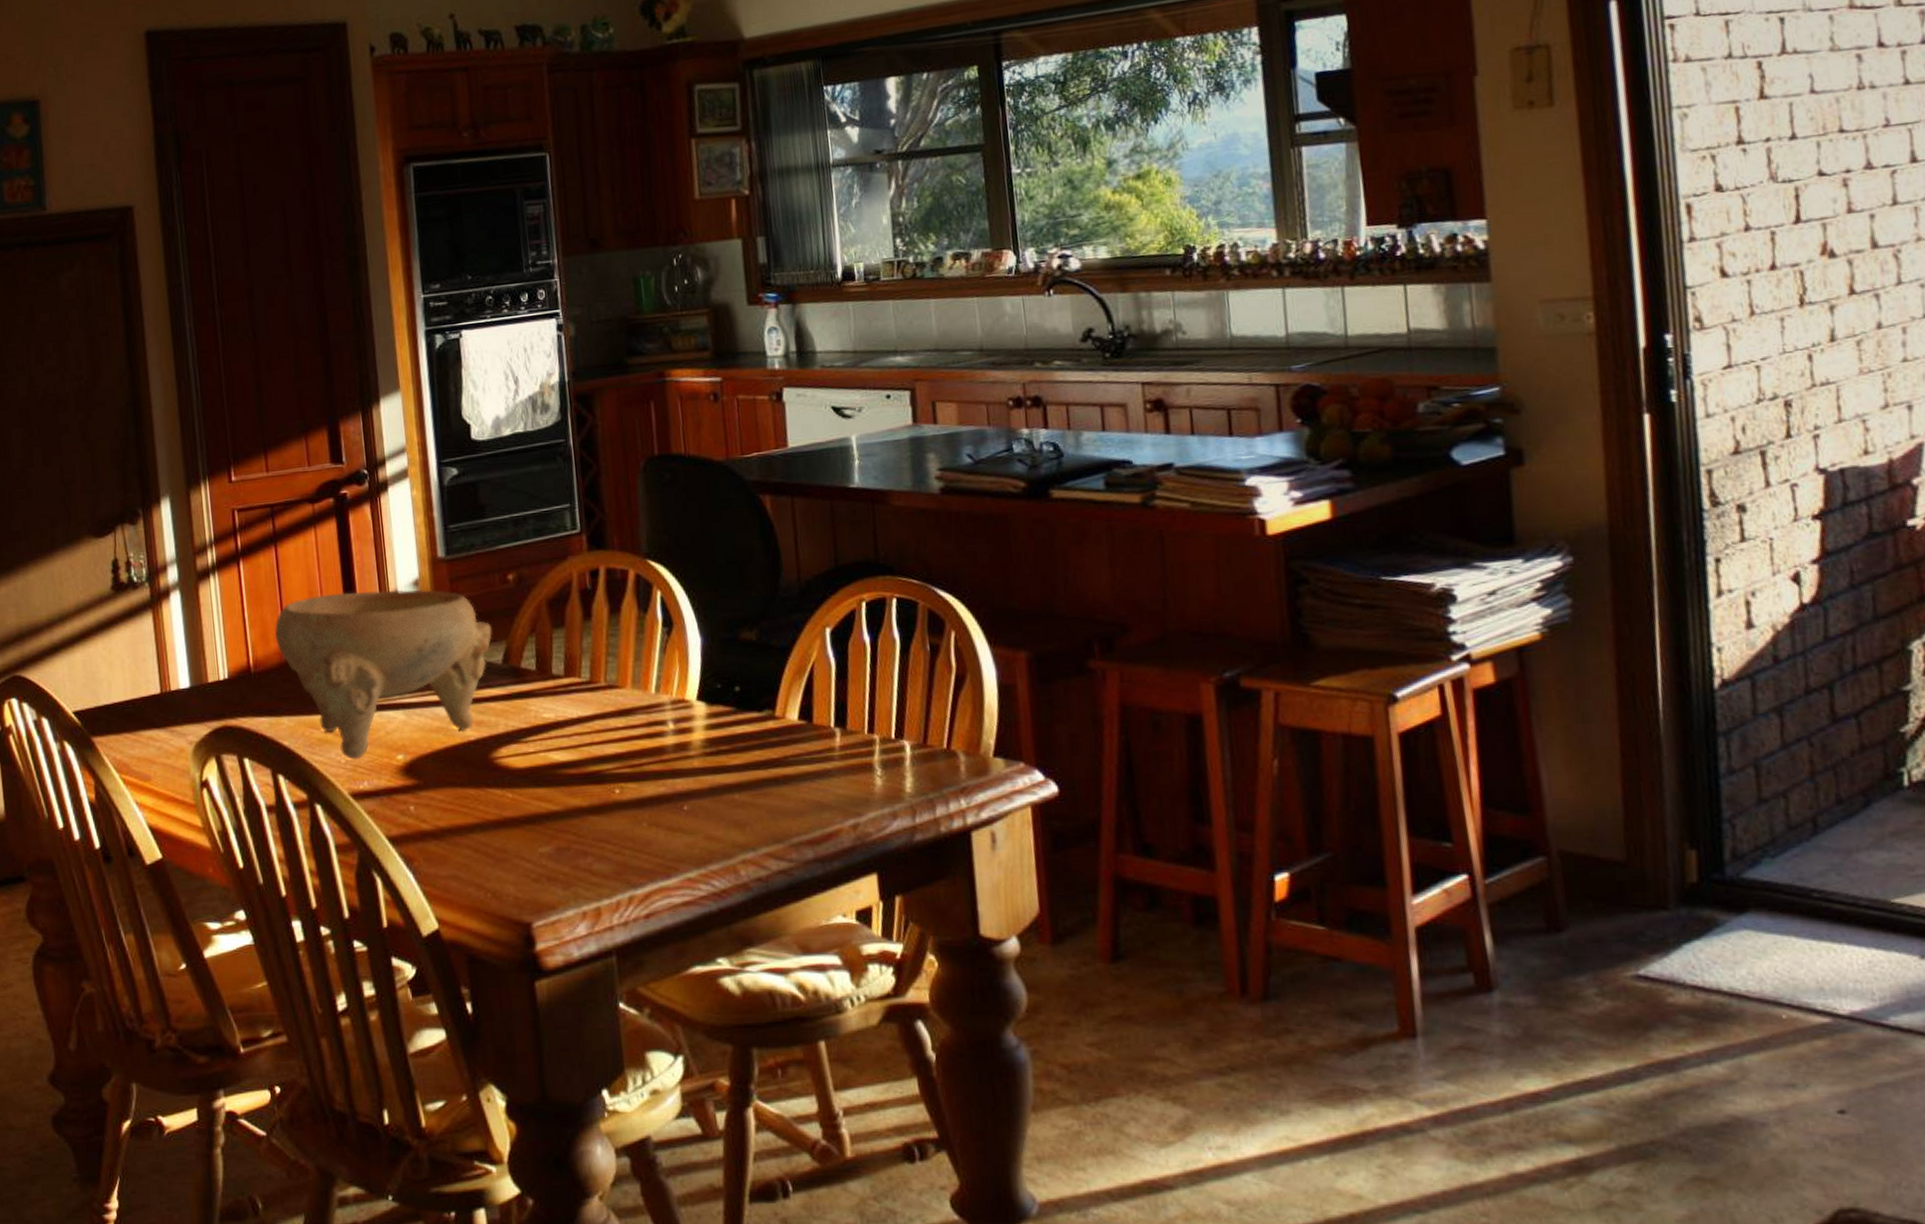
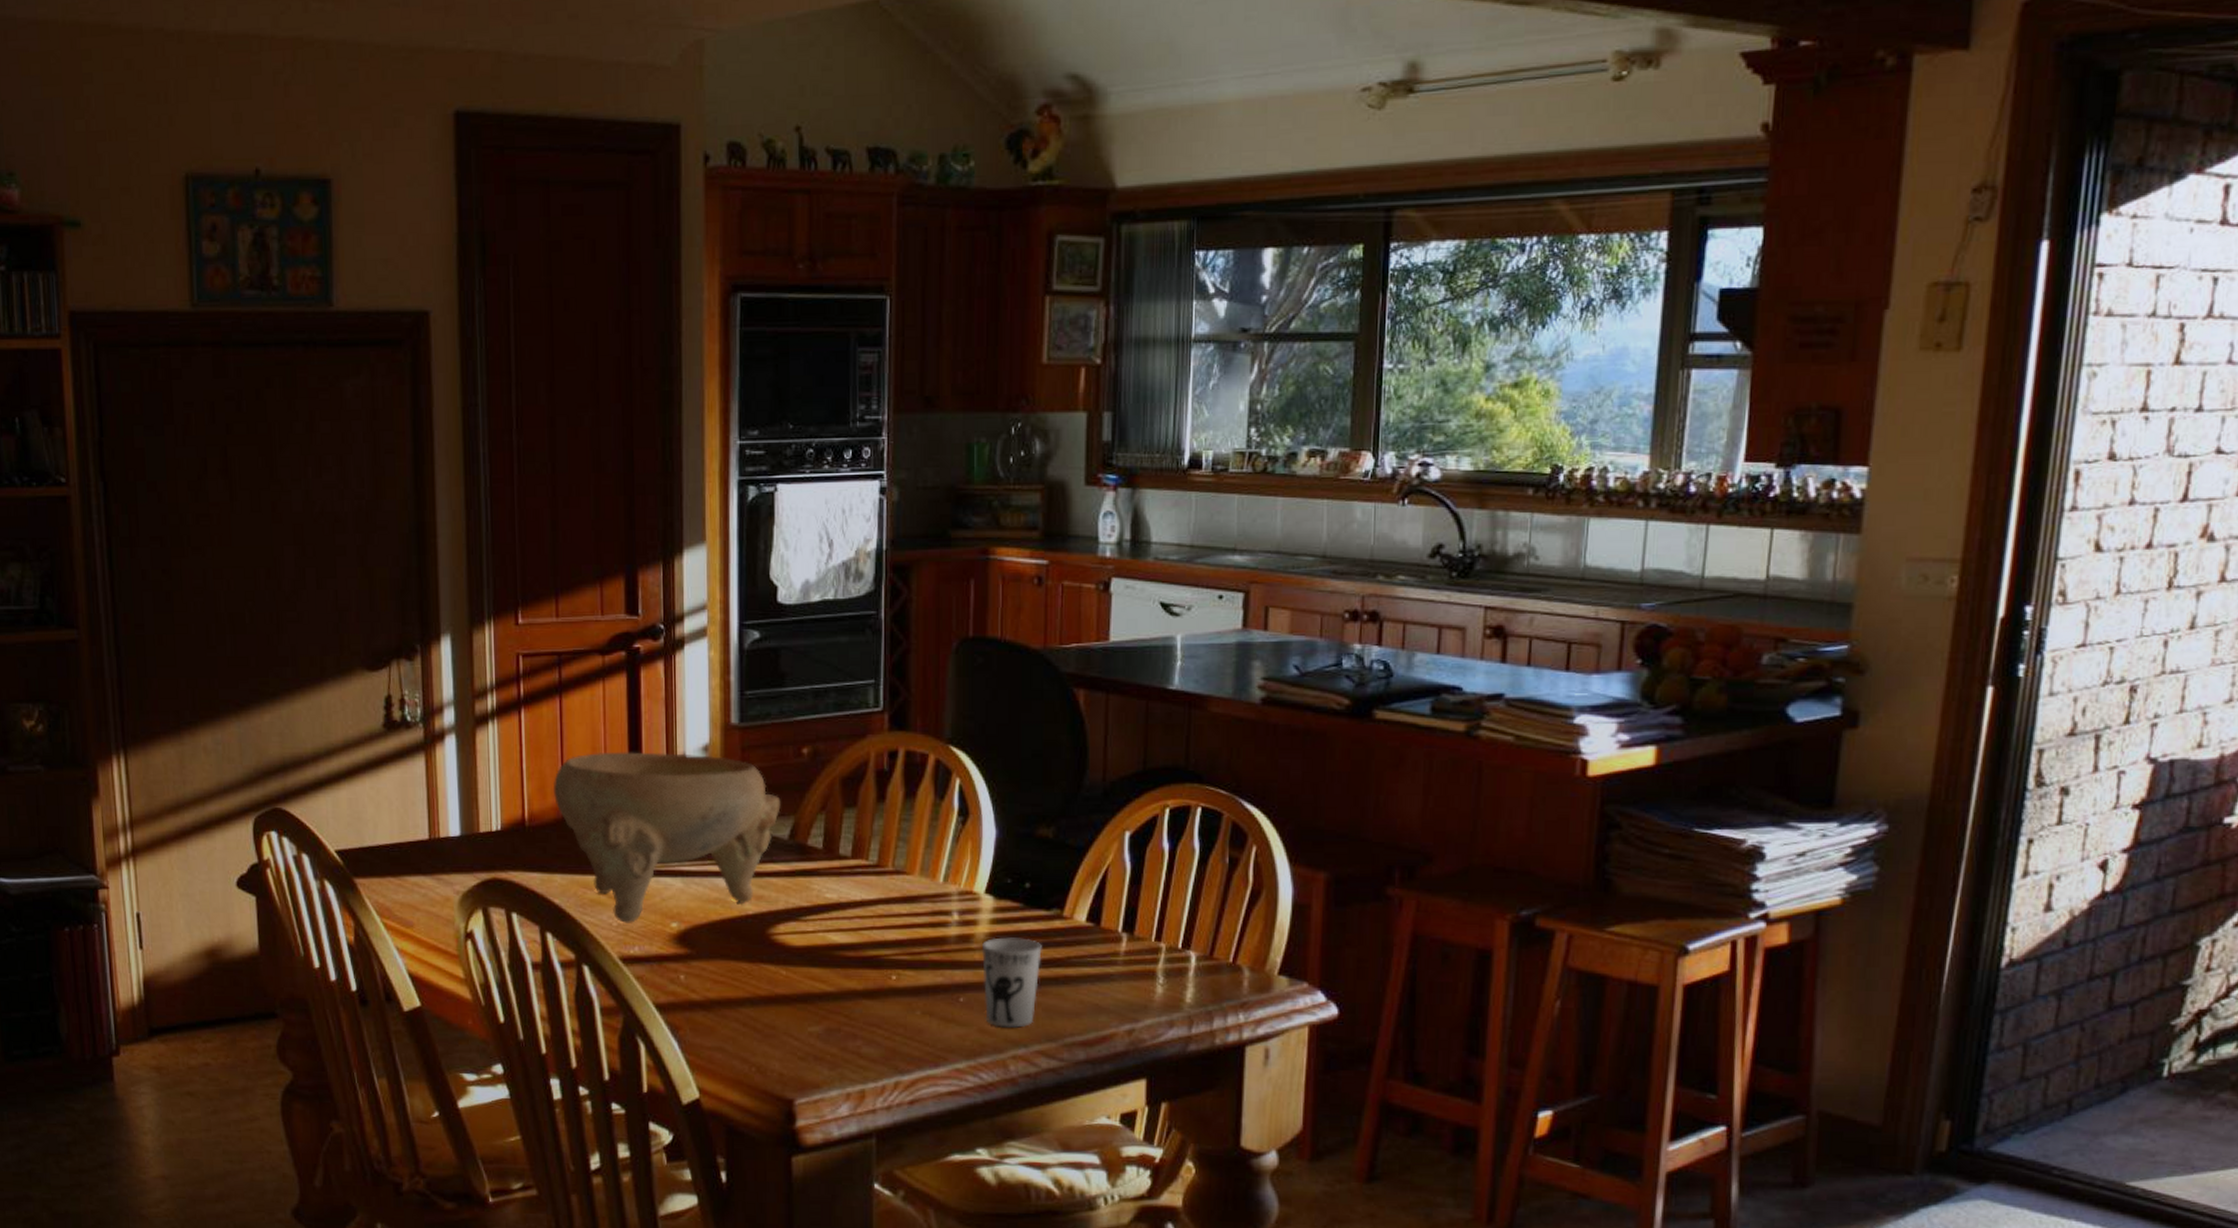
cup: none [699,741,760,833] -> present [981,937,1042,1028]

